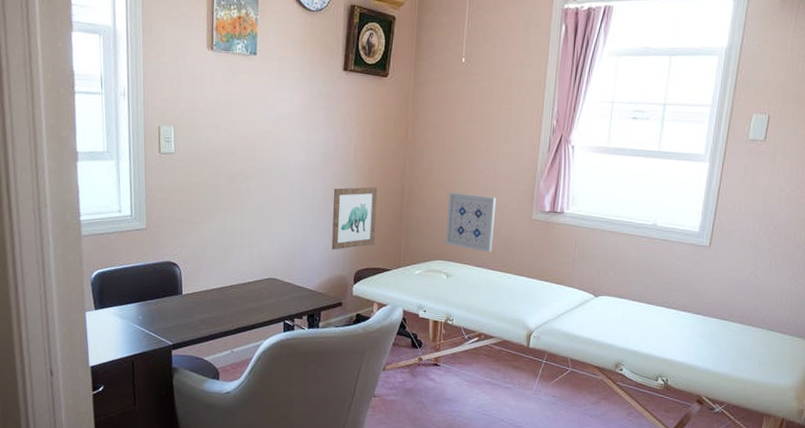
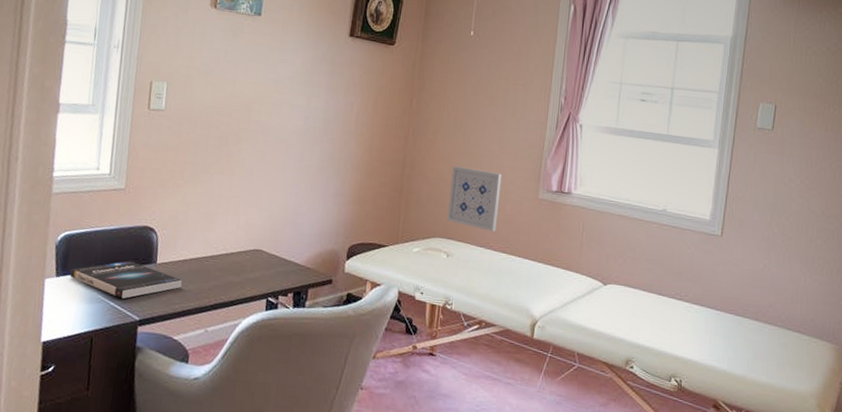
book: none [107,293,207,327] -> present [69,260,182,299]
wall art: present [331,187,378,250] -> none [325,155,378,222]

